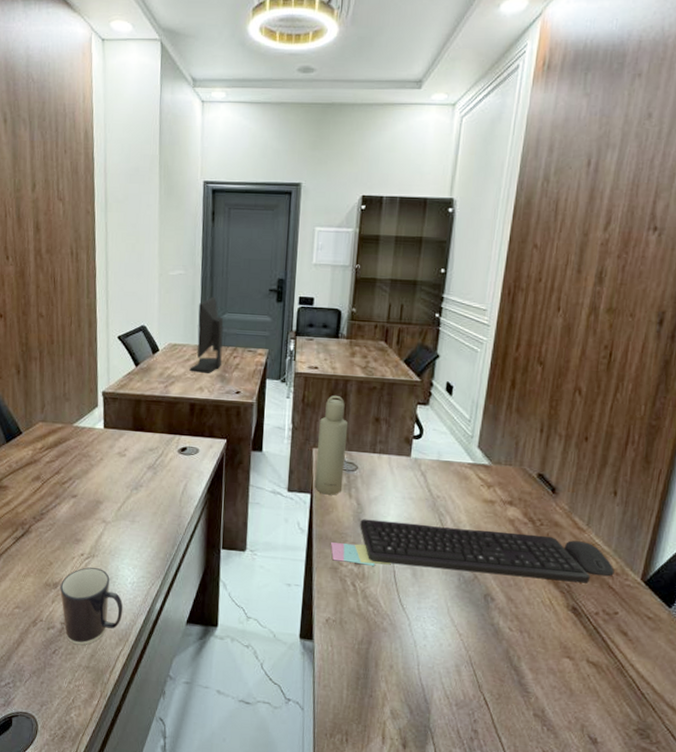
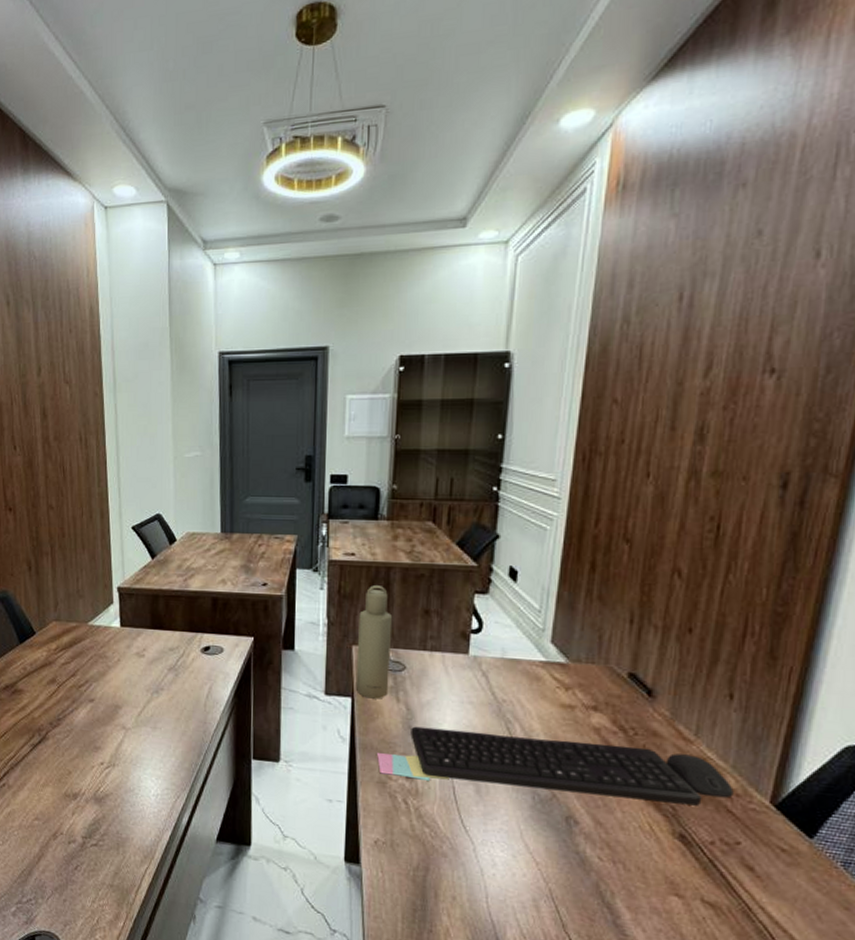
mug: present [60,567,124,646] -> none [80,777,147,862]
computer monitor: present [189,296,224,373] -> none [210,479,246,564]

